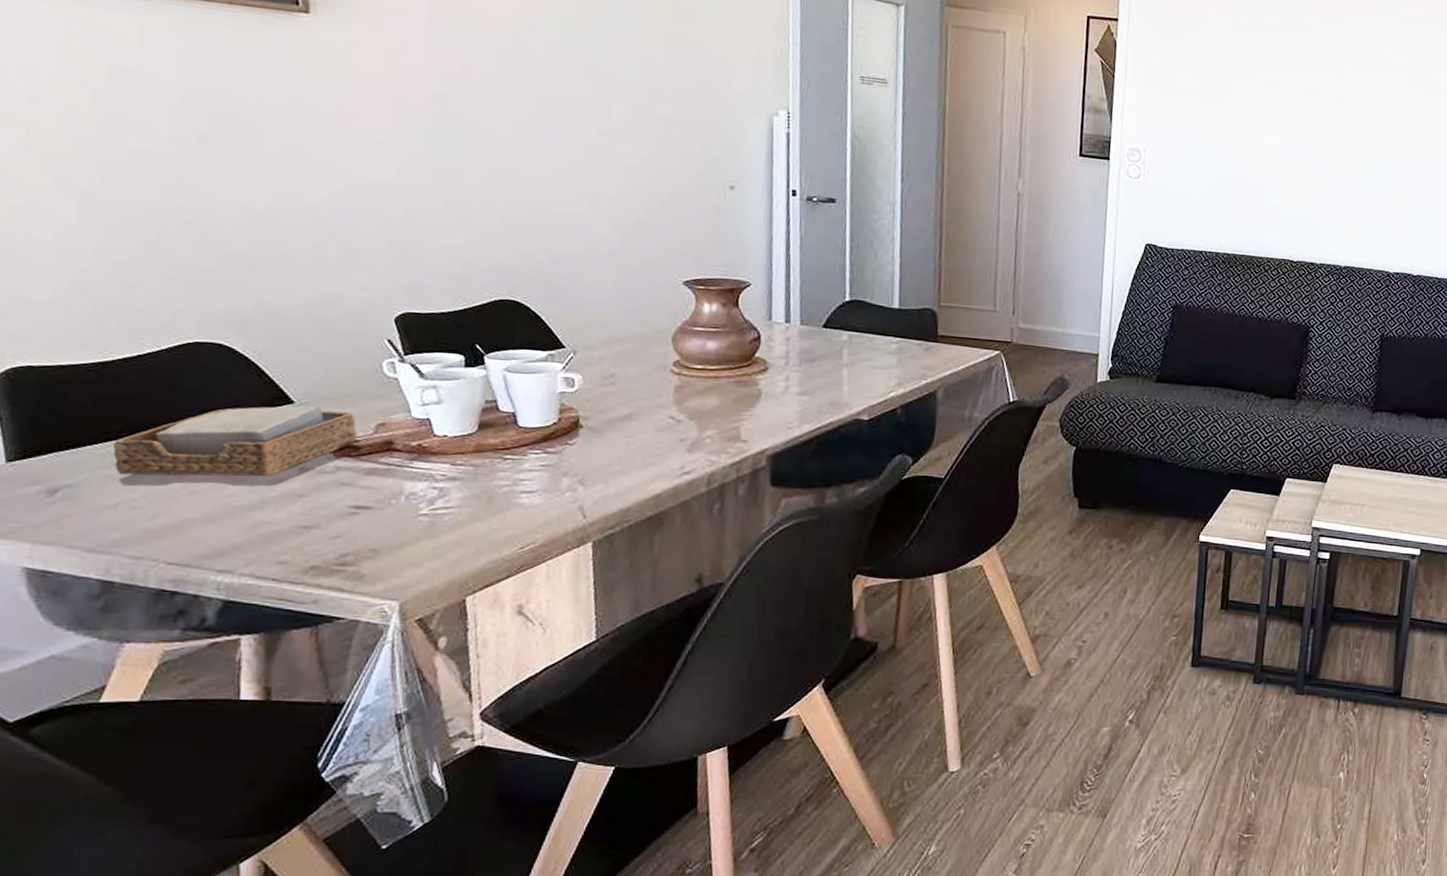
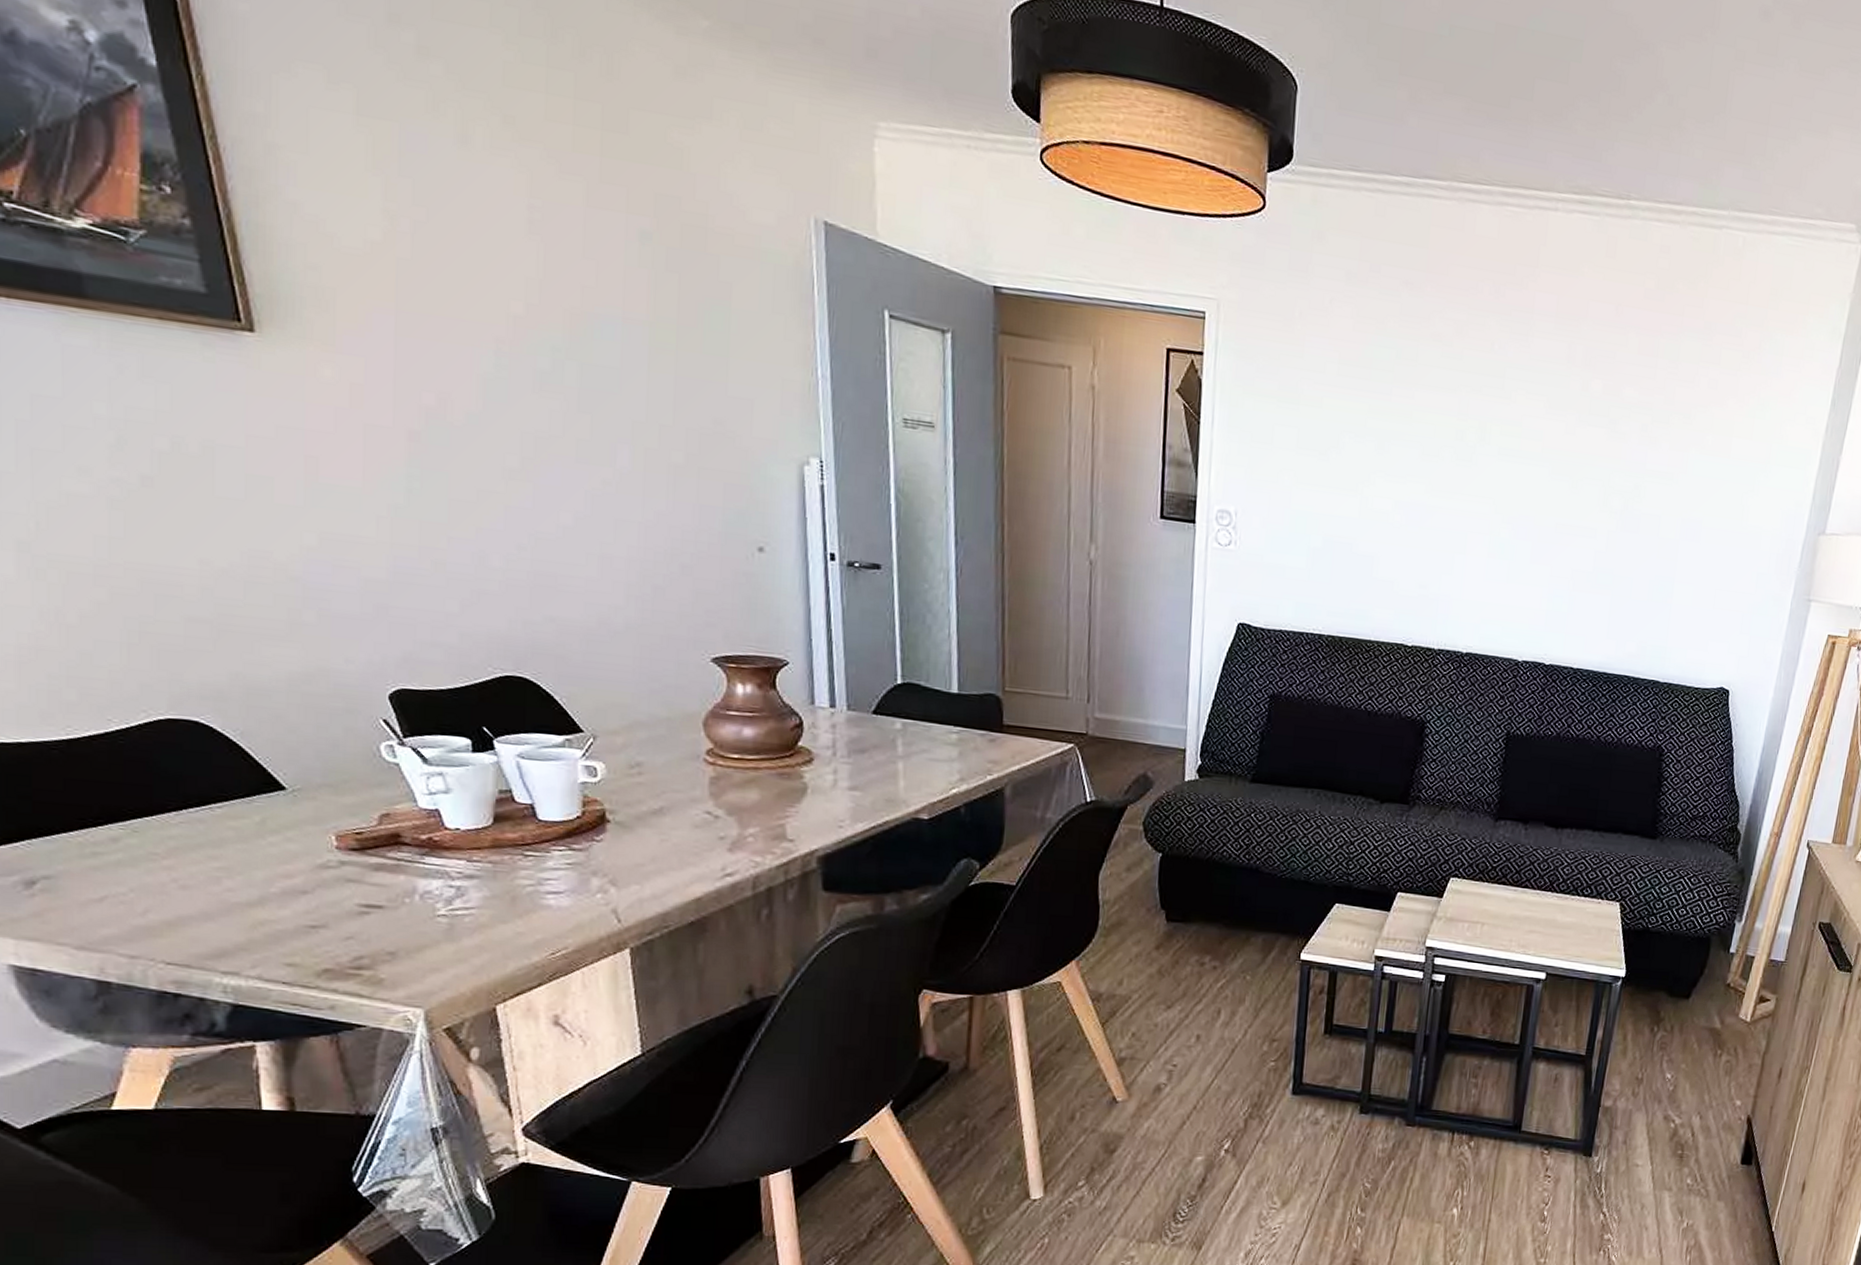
napkin holder: present [113,405,358,477] -> none [91,792,359,871]

